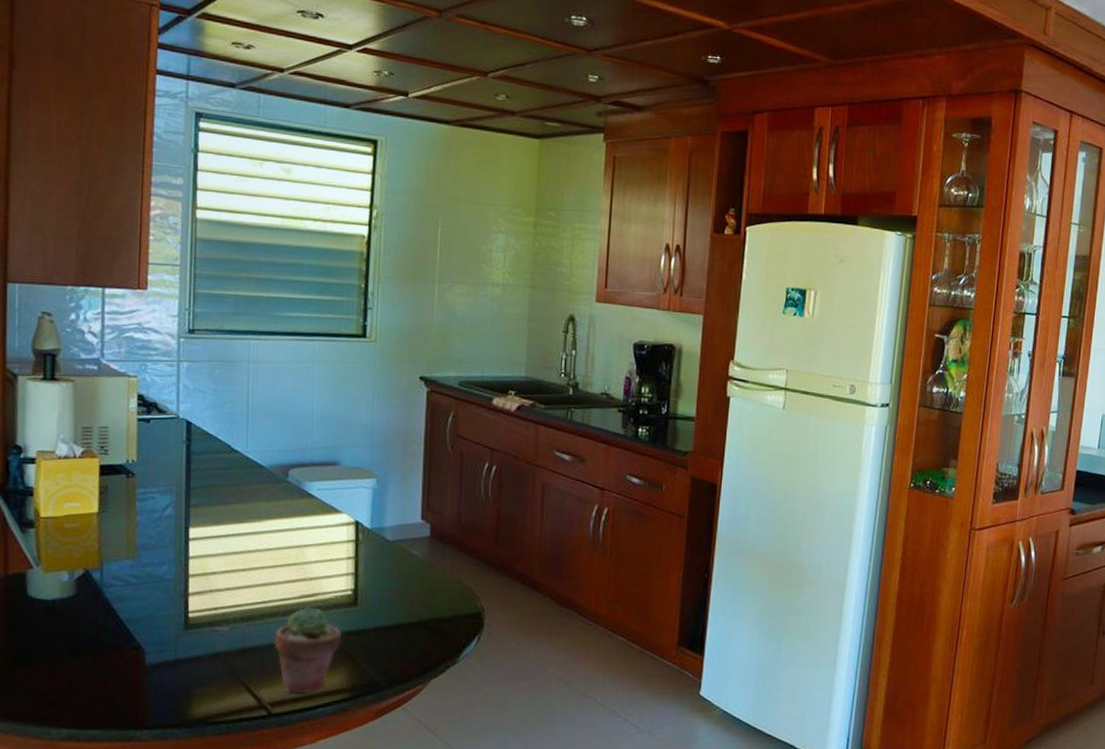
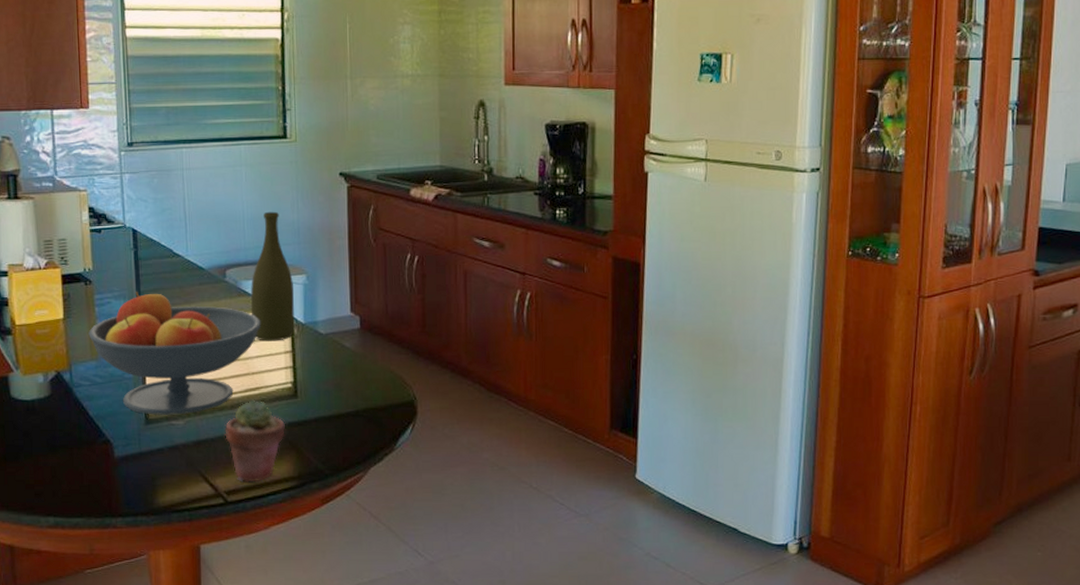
fruit bowl: none [126,487,323,620] -> present [88,291,261,415]
bottle: none [313,411,362,546] -> present [250,211,295,341]

